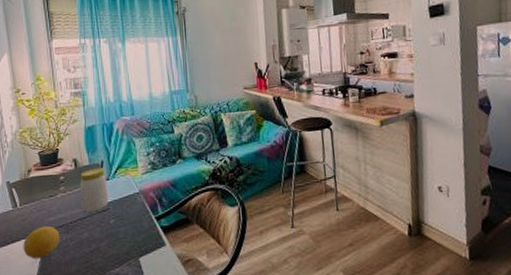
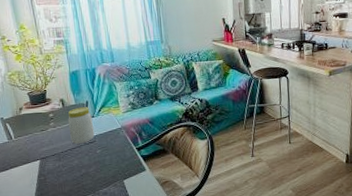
fruit: present [23,225,60,259] -> none [20,154,53,182]

